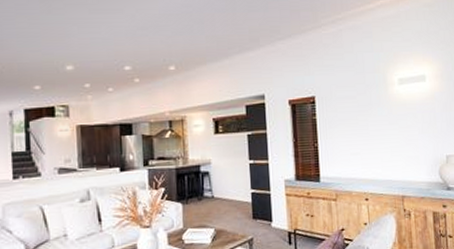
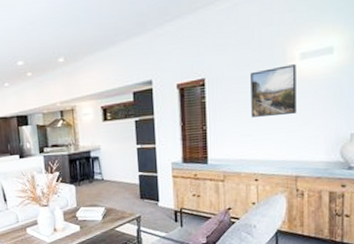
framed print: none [356,88,399,136] -> present [251,64,296,117]

